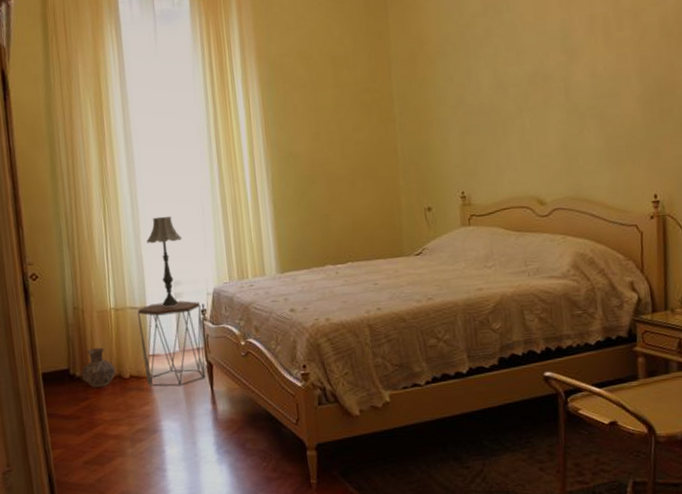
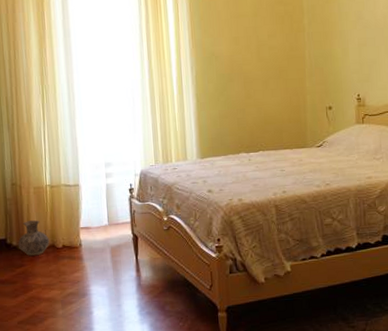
side table: present [137,300,206,387] -> none [71,180,131,256]
table lamp: present [146,216,182,306] -> none [81,104,114,185]

